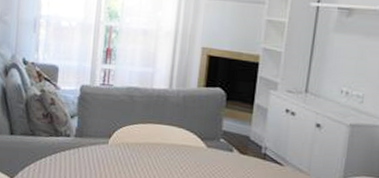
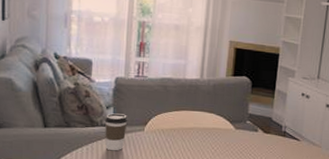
coffee cup: none [68,123,92,164] -> present [104,113,128,151]

